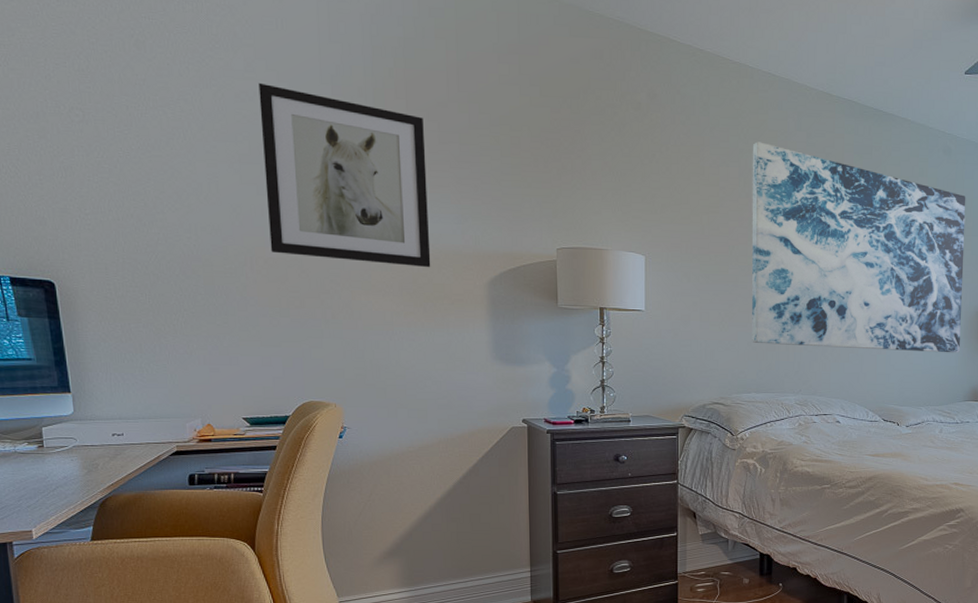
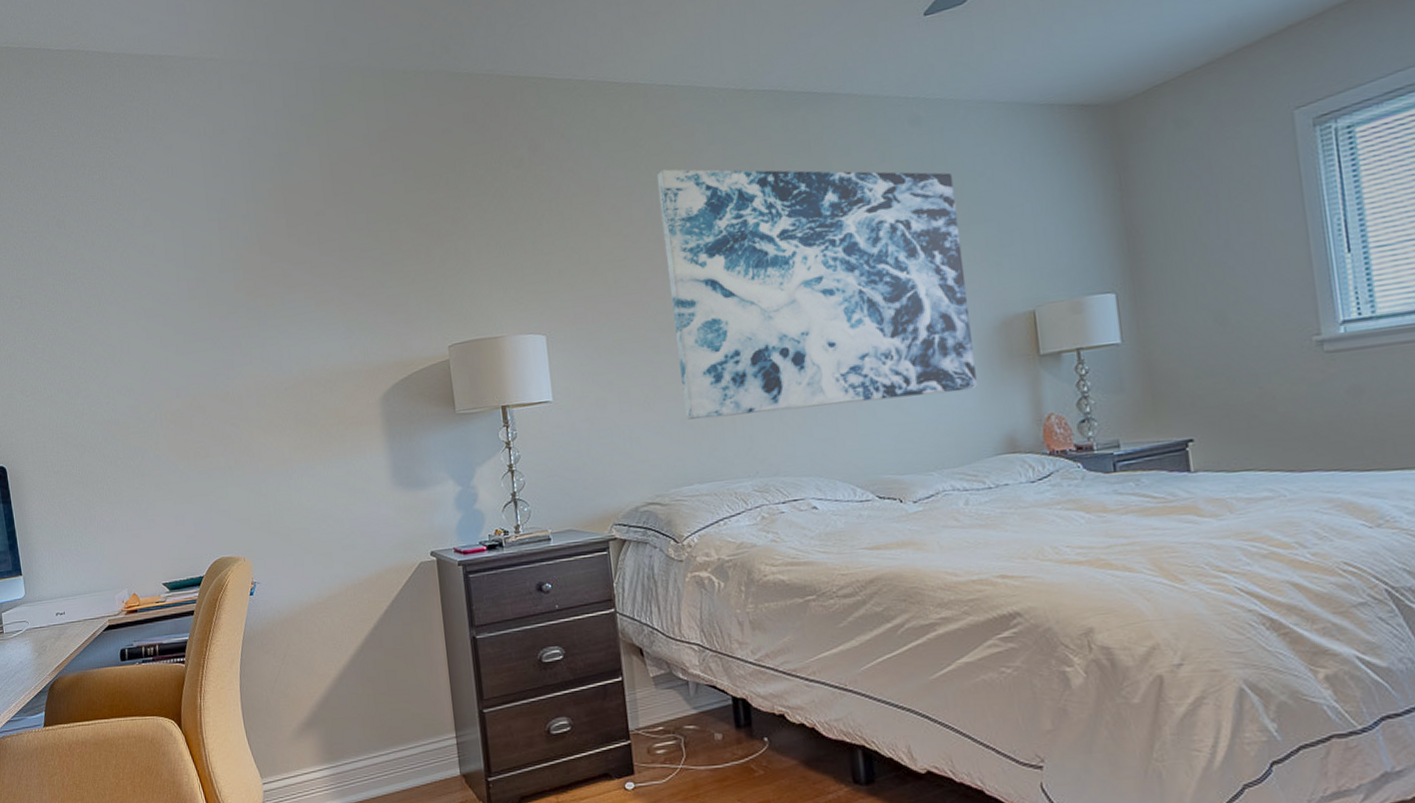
wall art: present [258,82,431,268] -> none [156,231,323,405]

